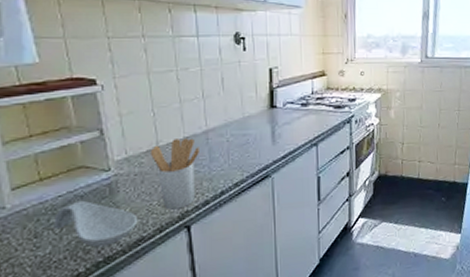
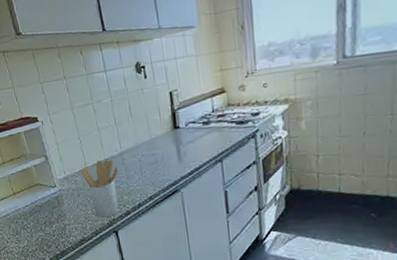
spoon rest: present [54,200,139,247] -> none [26,209,80,244]

